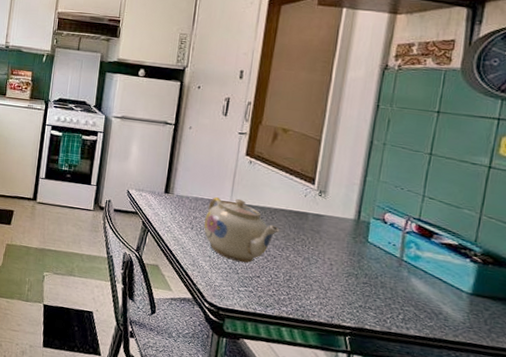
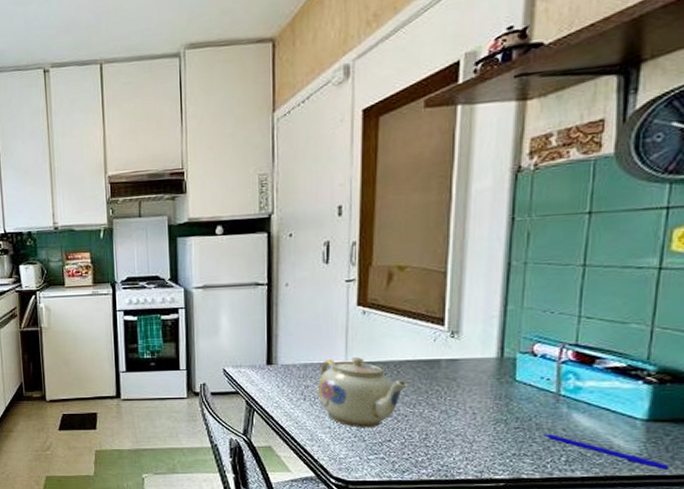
pen: none [385,292,487,342] -> present [542,434,670,471]

